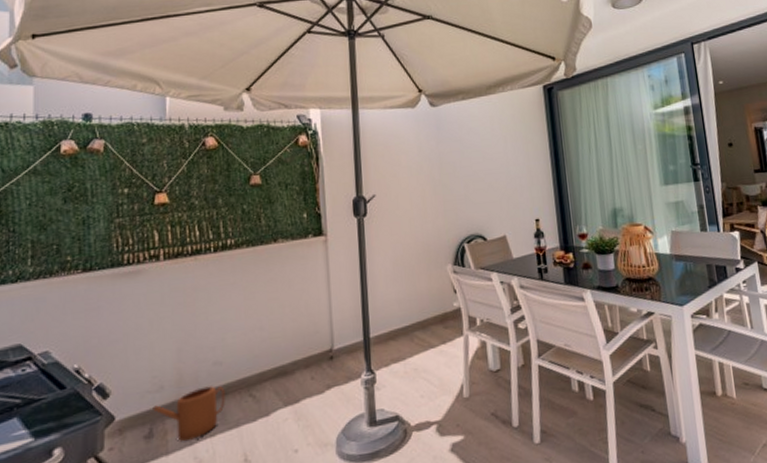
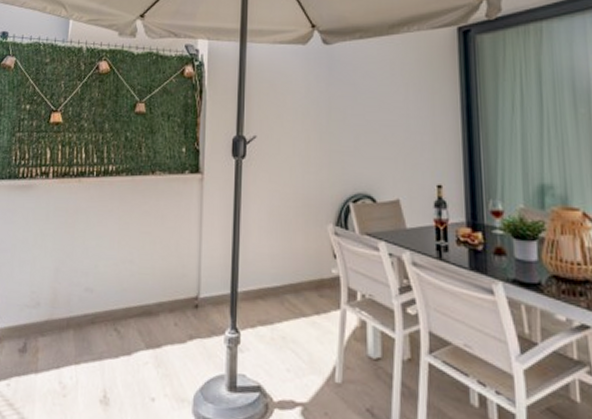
watering can: present [153,386,225,441] -> none [28,311,93,363]

